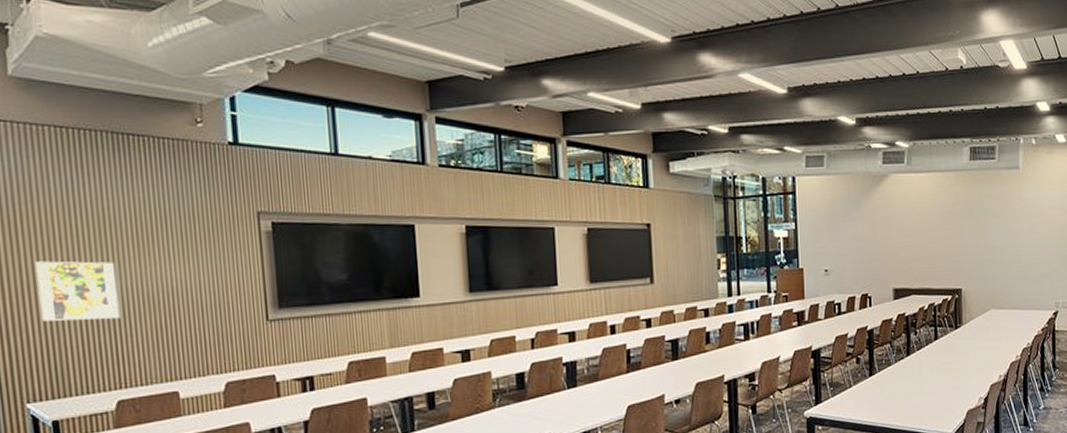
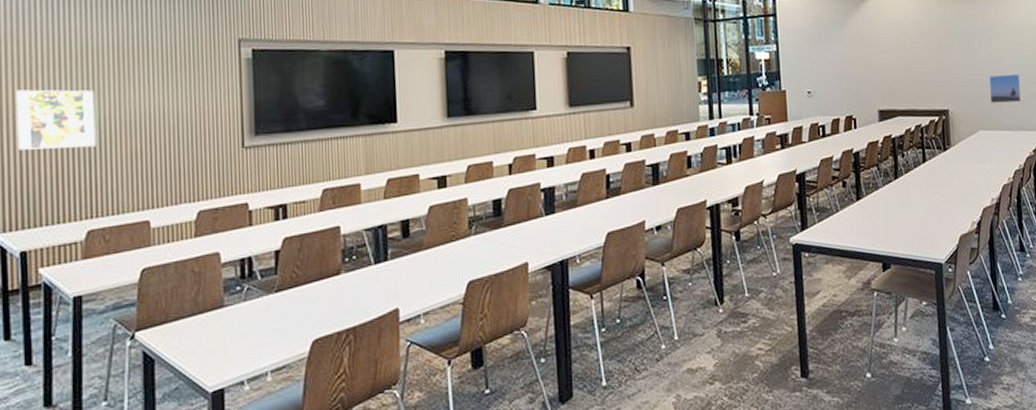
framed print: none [1002,254,1033,283] -> present [989,74,1021,103]

